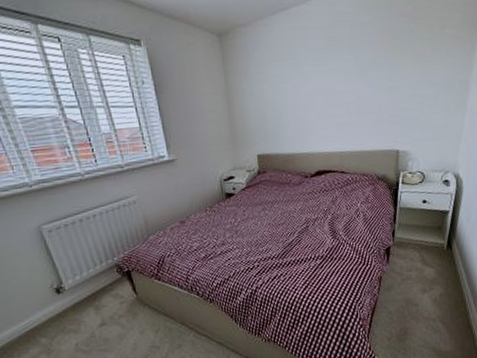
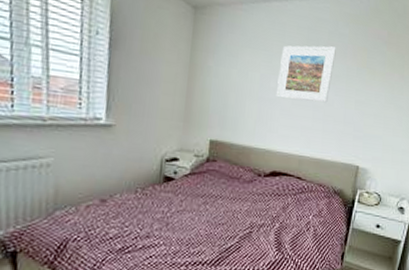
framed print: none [307,38,362,103] -> present [275,45,336,103]

